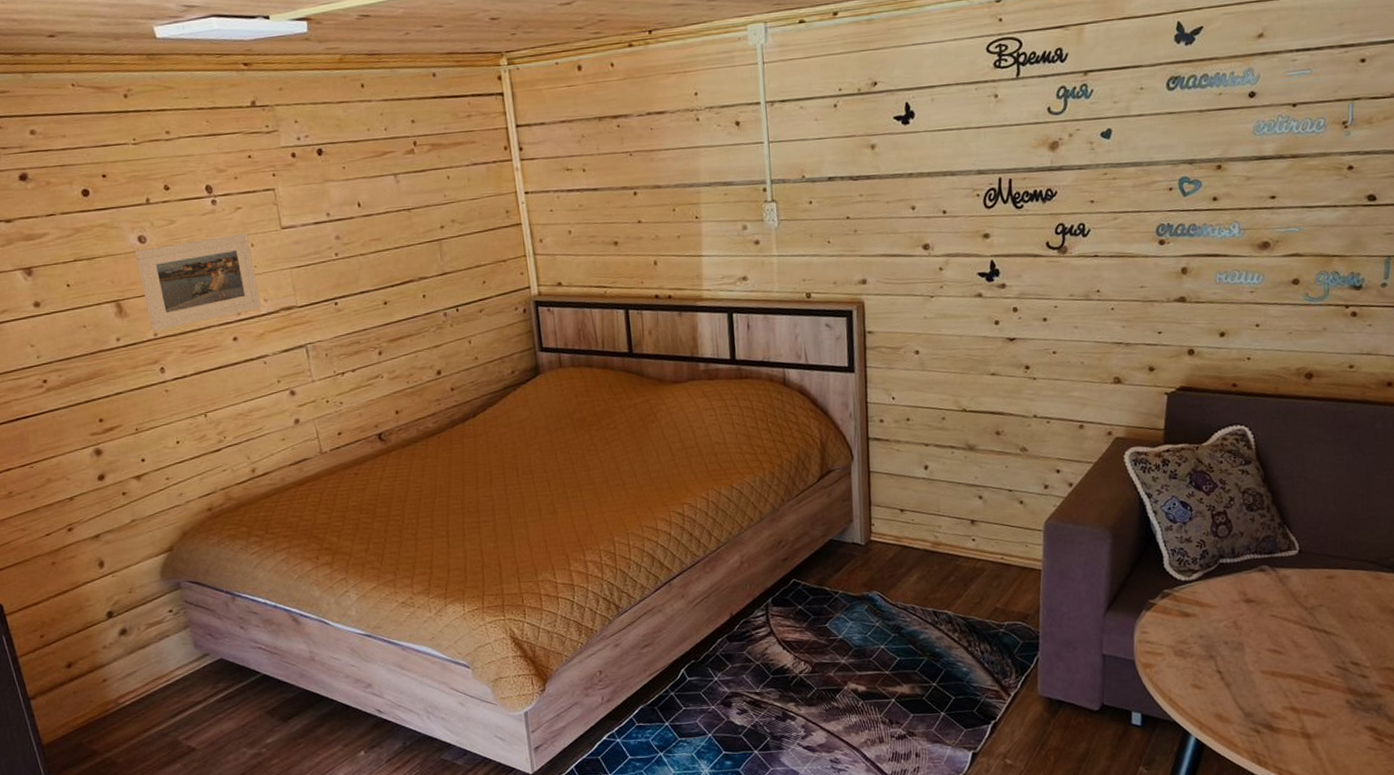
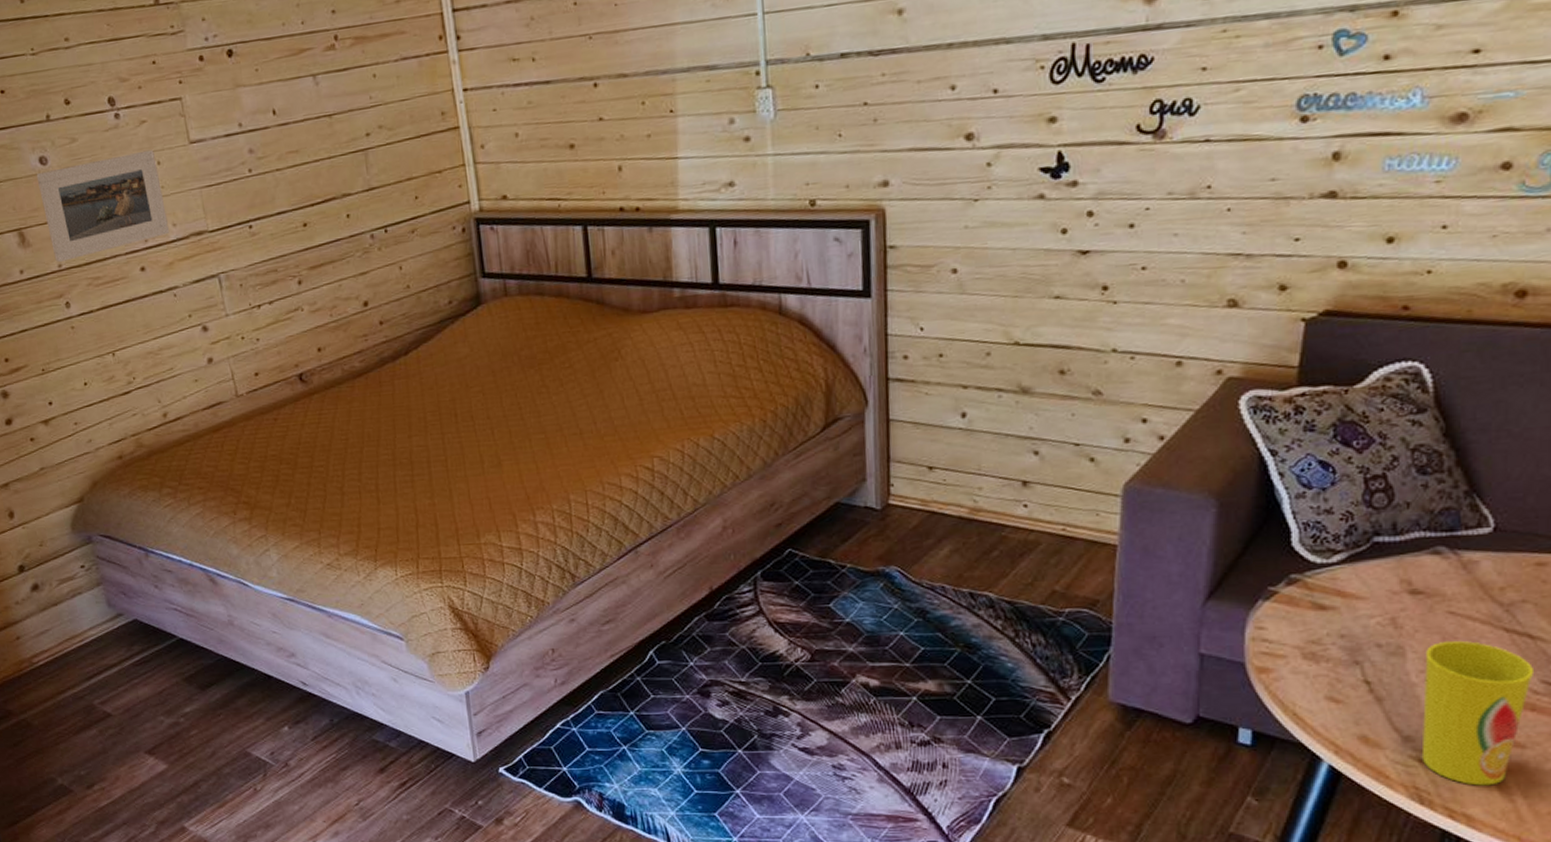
cup: none [1257,637,1330,749] -> present [1421,640,1535,786]

